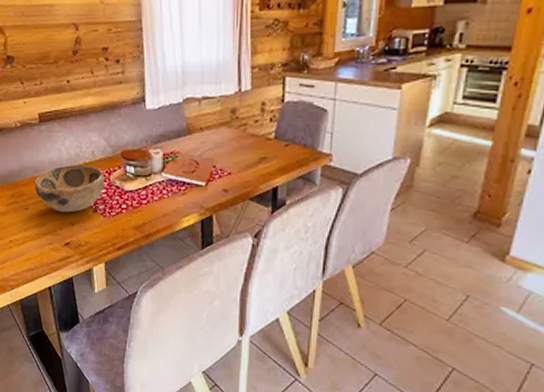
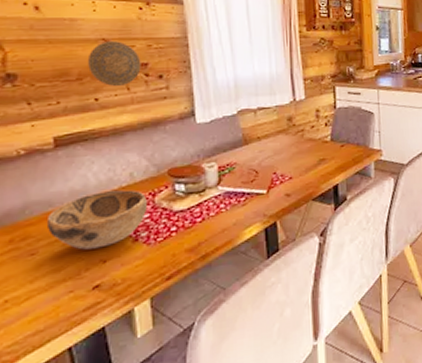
decorative plate: none [61,26,103,70] -> present [87,41,141,87]

